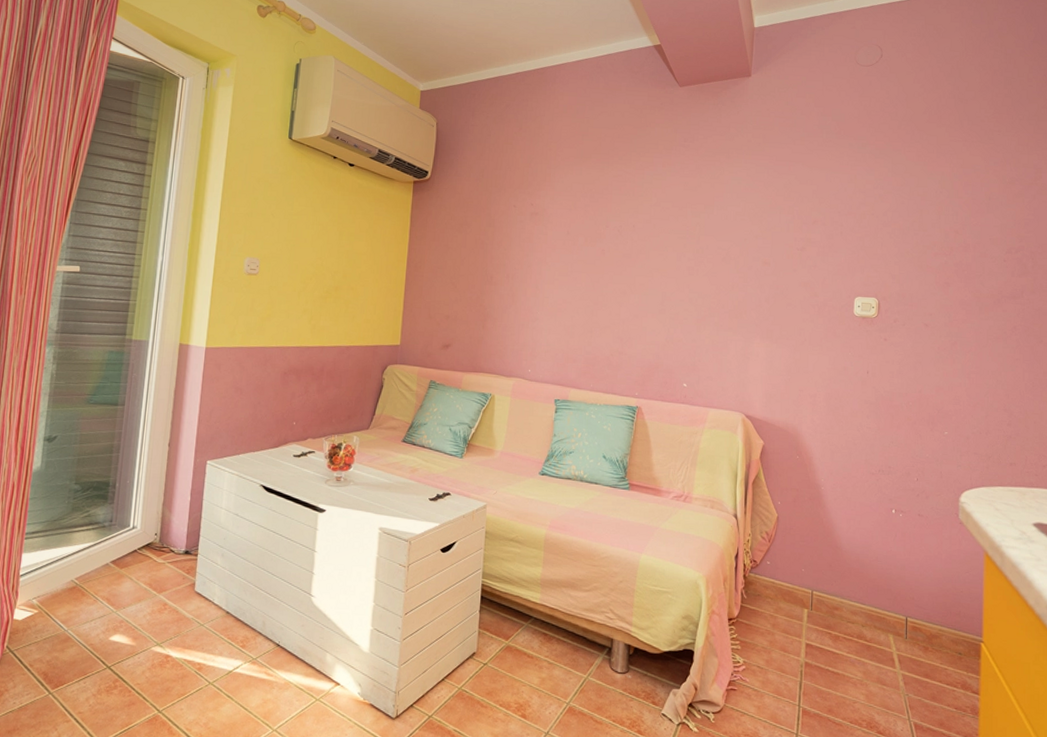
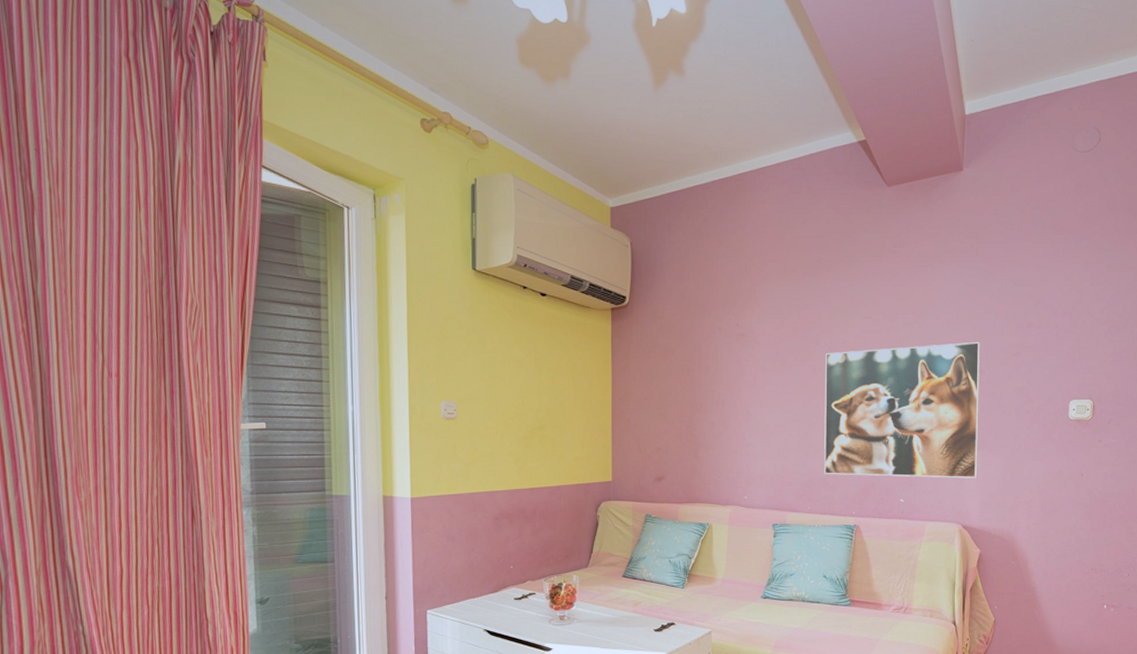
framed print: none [608,234,766,368] -> present [824,341,980,478]

